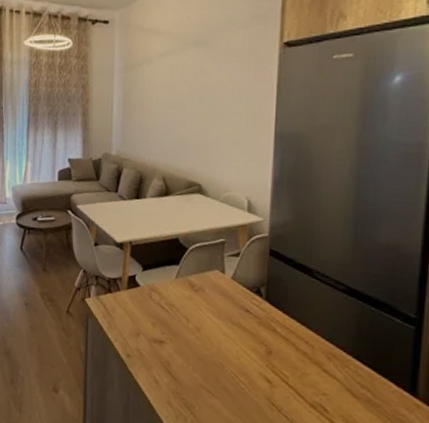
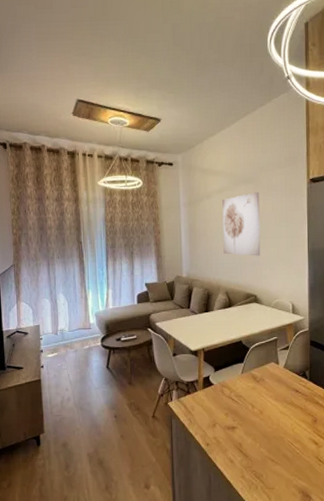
wall art: none [163,57,213,137] -> present [222,192,261,256]

